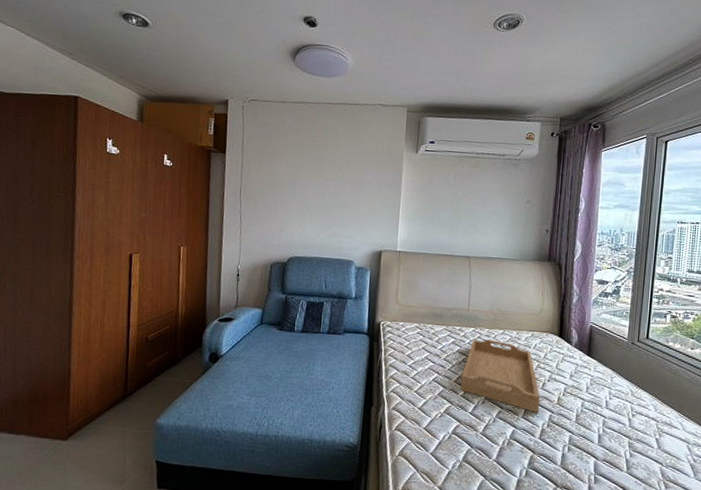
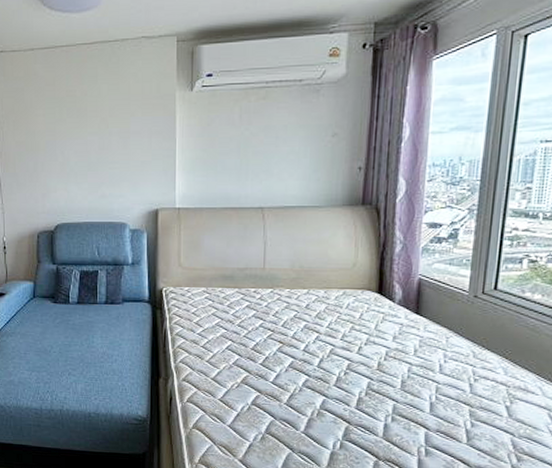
serving tray: present [460,339,541,414] -> none [258,301,356,381]

